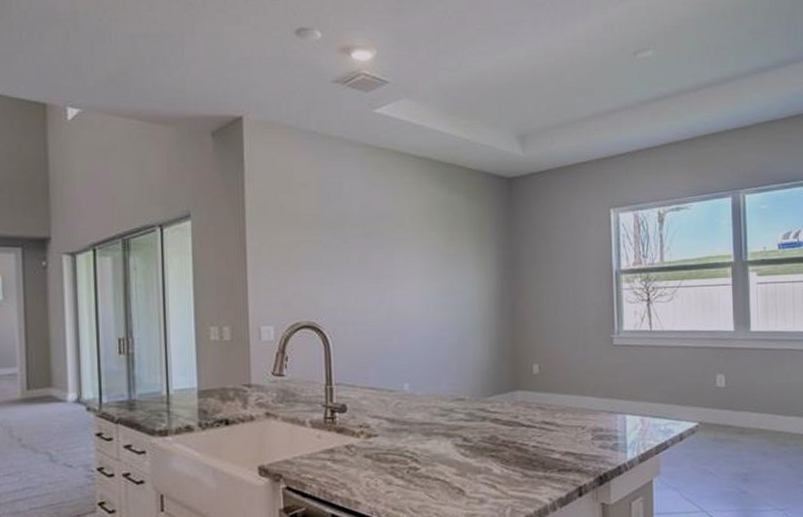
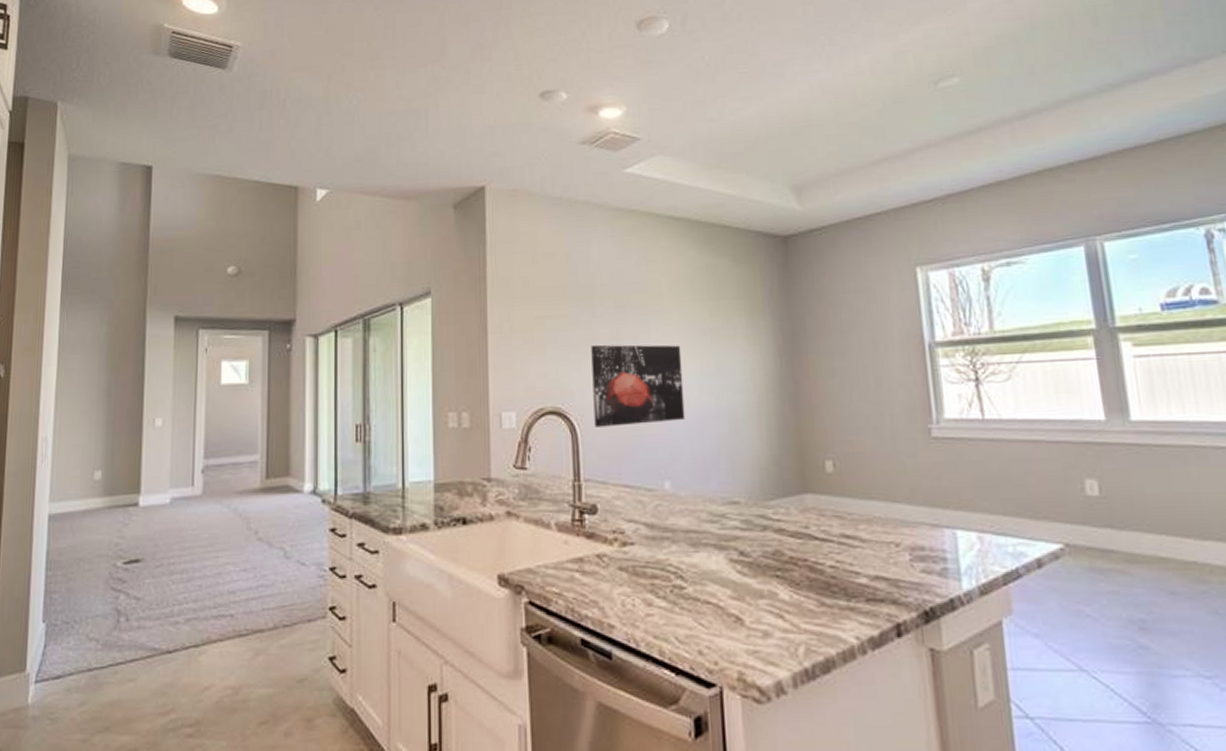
wall art: none [342,267,423,339] -> present [591,344,685,427]

